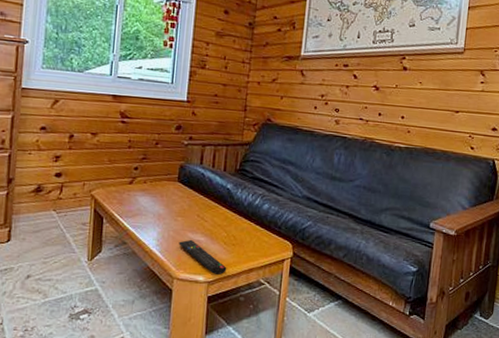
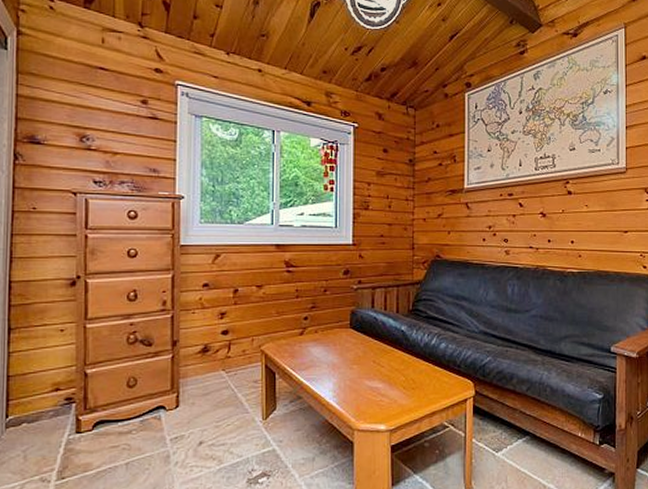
remote control: present [178,239,227,276] -> none [356,387,408,423]

